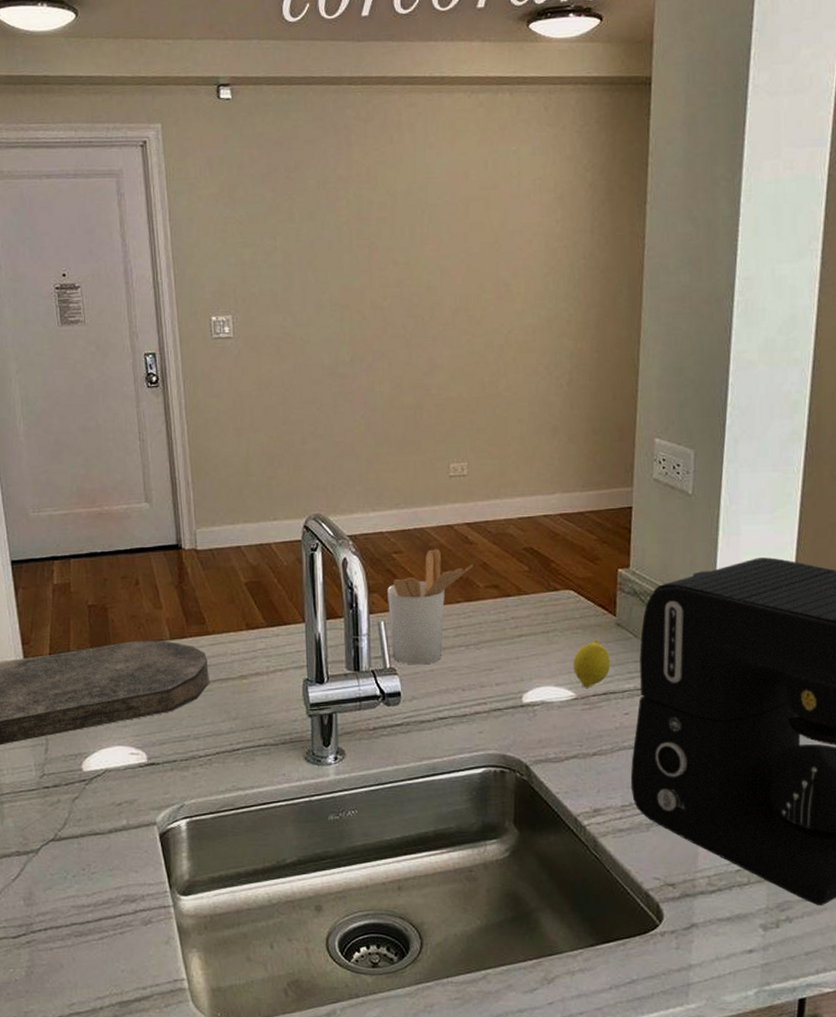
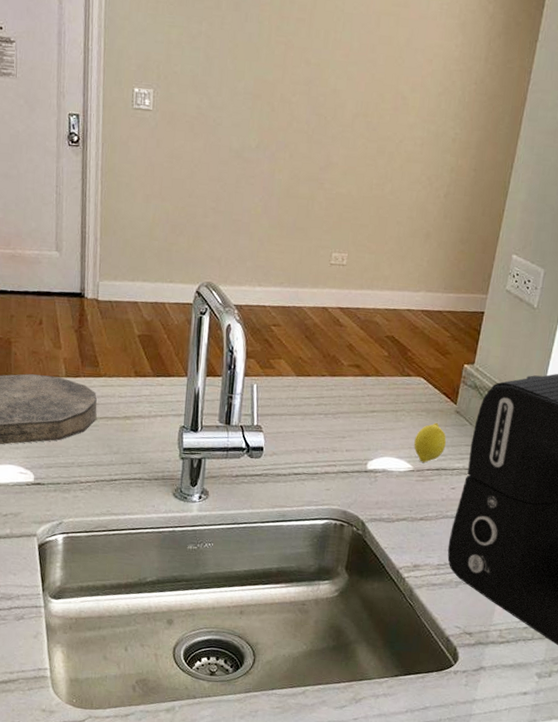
utensil holder: present [387,549,473,665] -> none [260,326,341,426]

